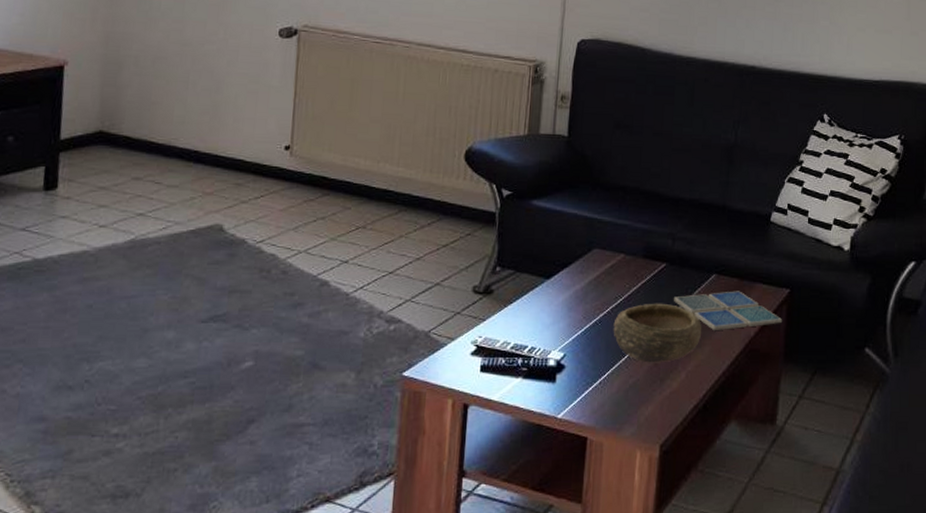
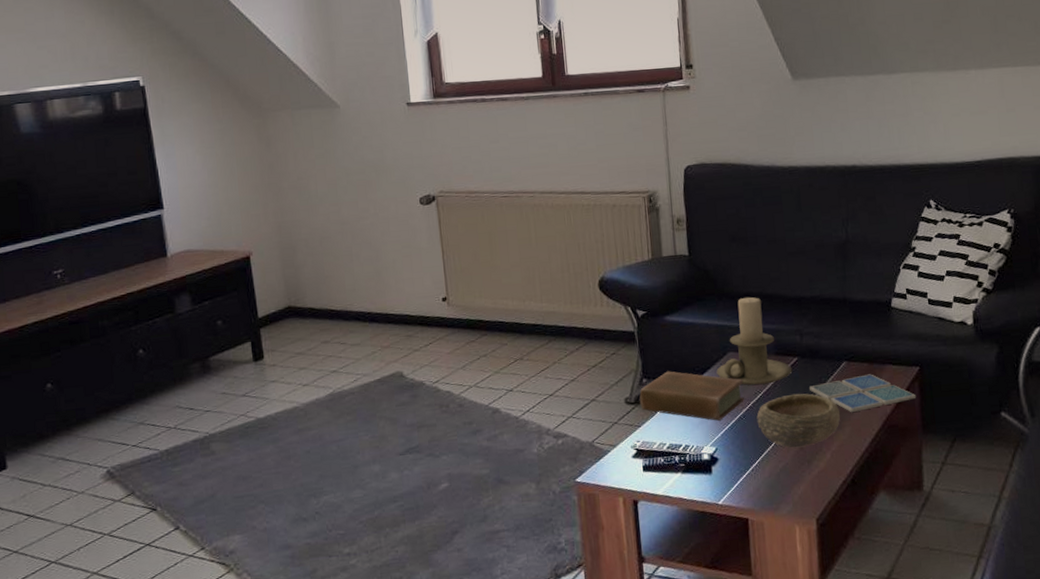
book: none [489,261,606,323] -> present [639,371,744,421]
candle holder: none [578,190,659,289] -> present [716,297,793,386]

